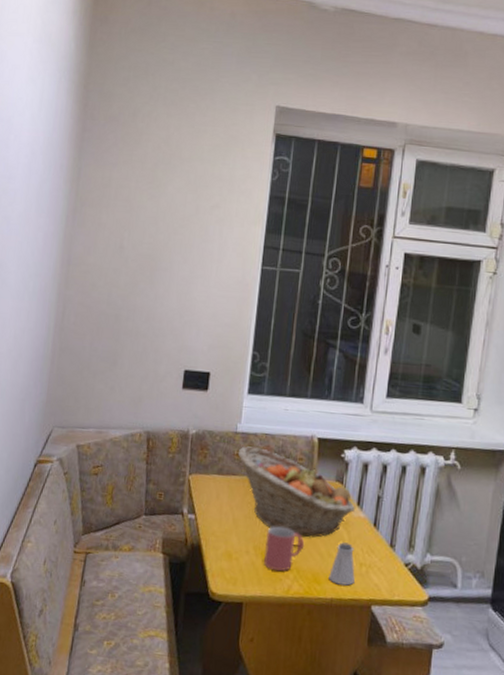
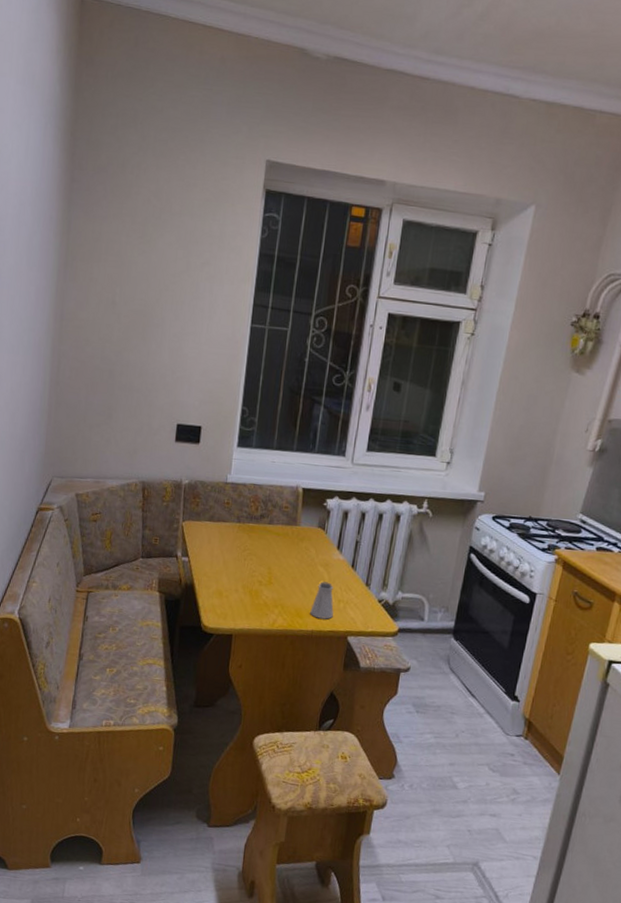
fruit basket: present [237,446,355,538] -> none [227,495,335,578]
mug: present [264,526,305,572] -> none [251,568,289,608]

